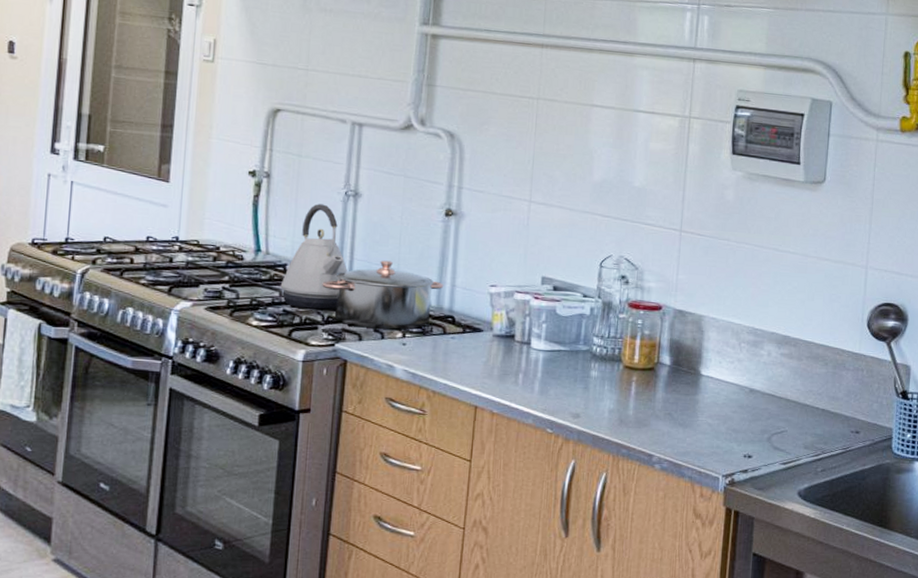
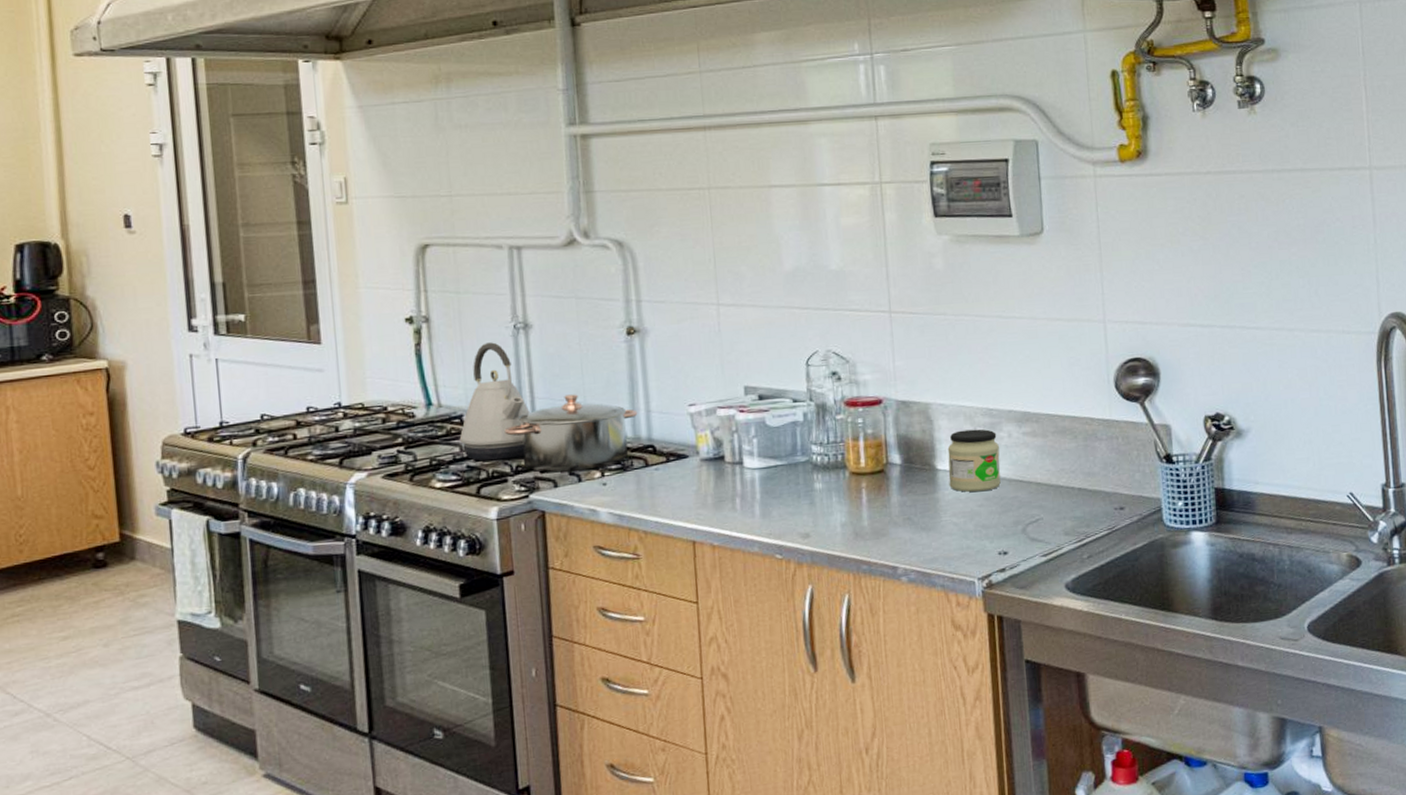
jar: none [709,343,758,400] -> present [947,429,1001,492]

